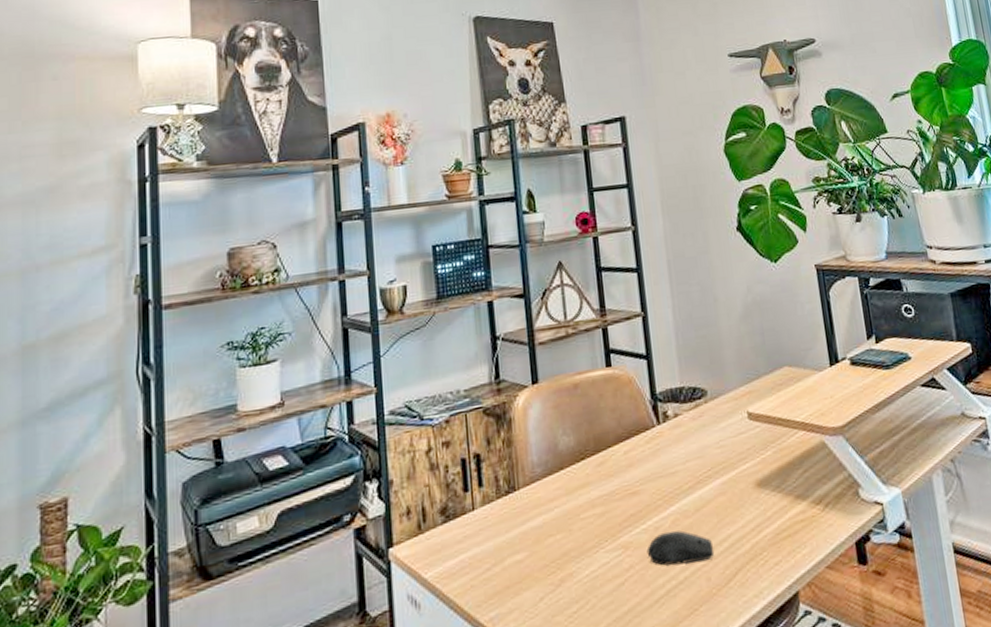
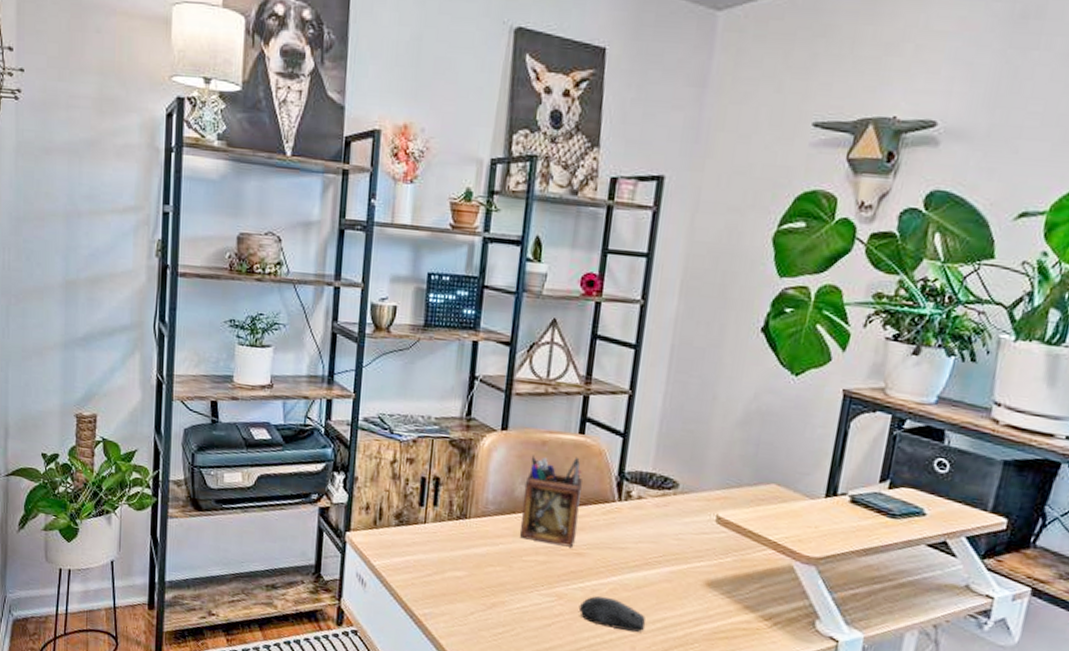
desk organizer: none [566,391,627,495] -> present [520,454,582,547]

